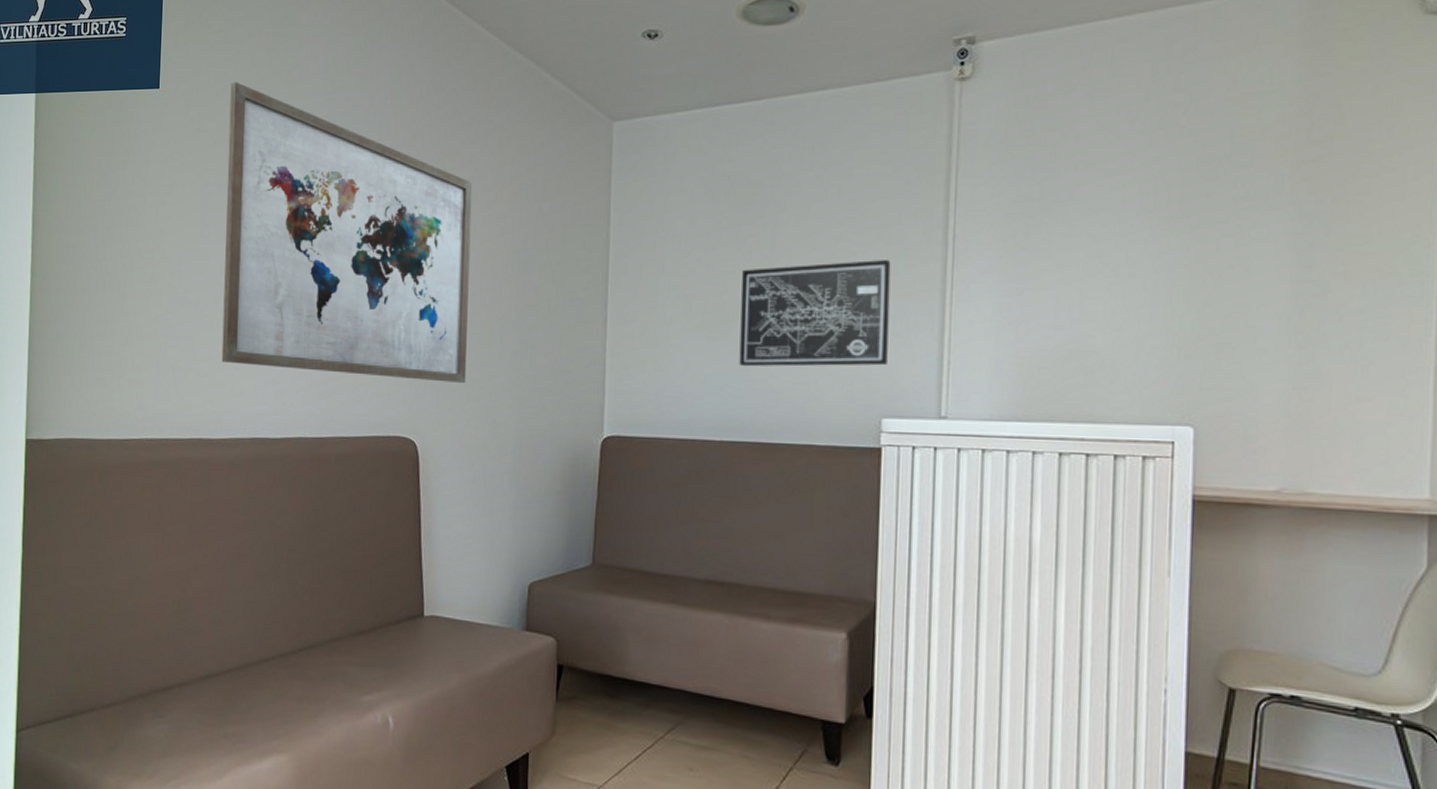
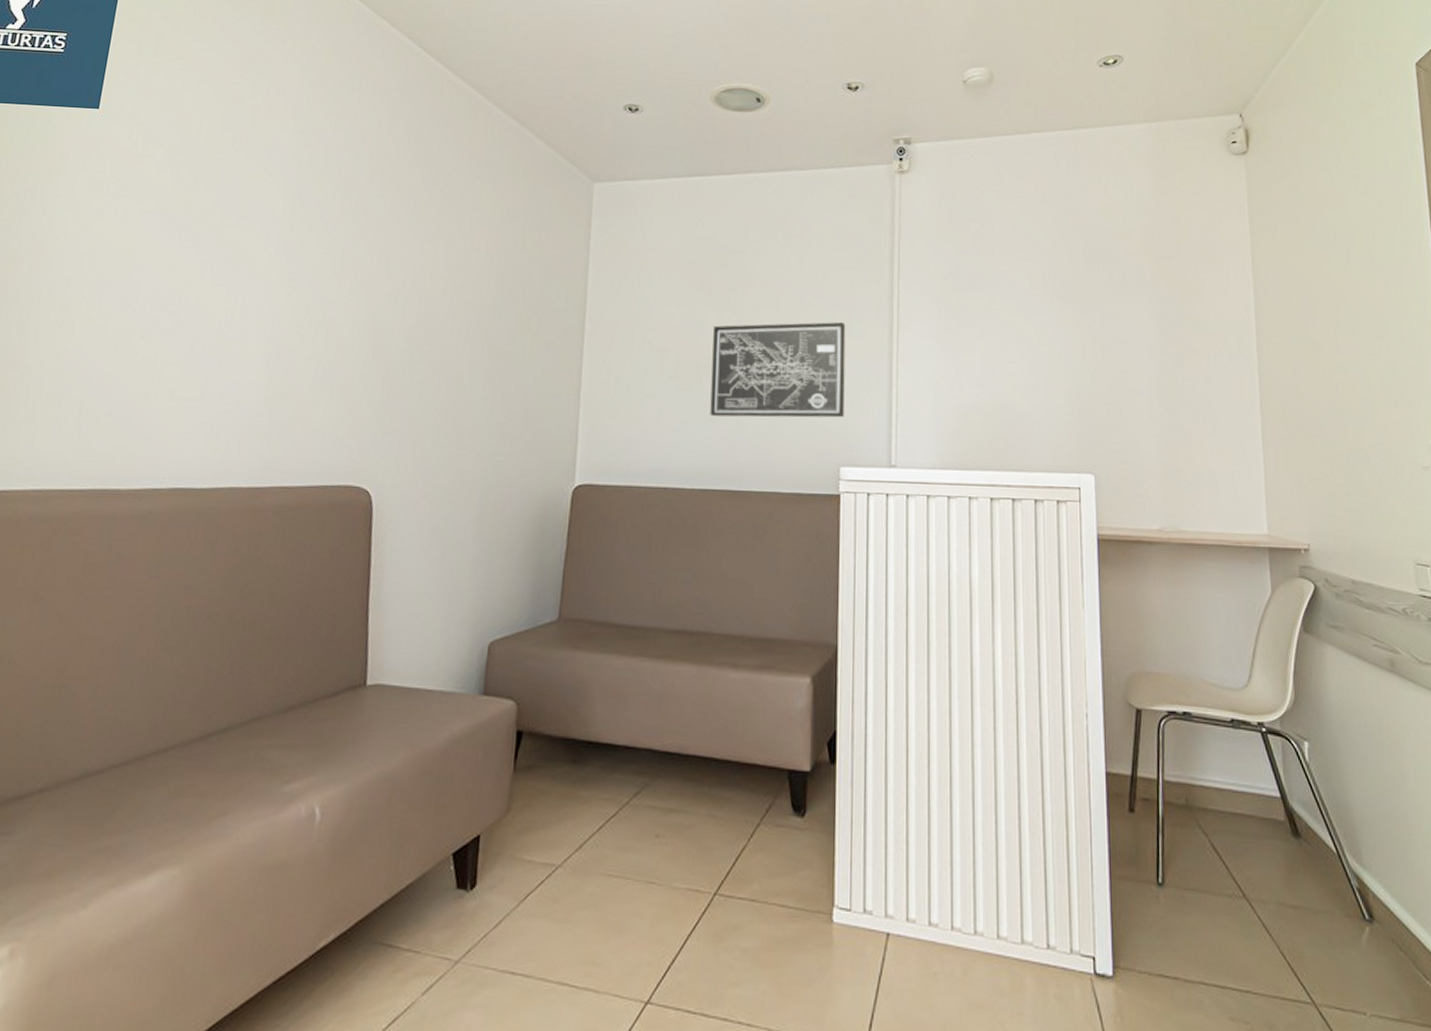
wall art: present [221,82,473,383] -> none [143,110,450,429]

